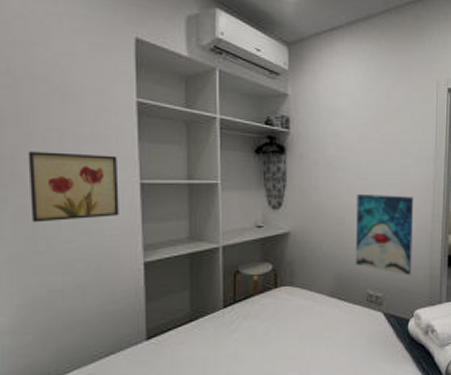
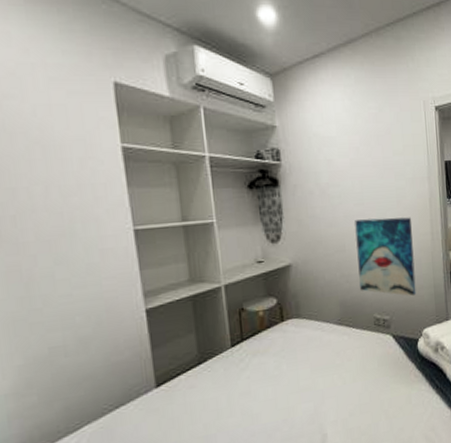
wall art: present [28,151,119,223] -> none [13,204,115,281]

